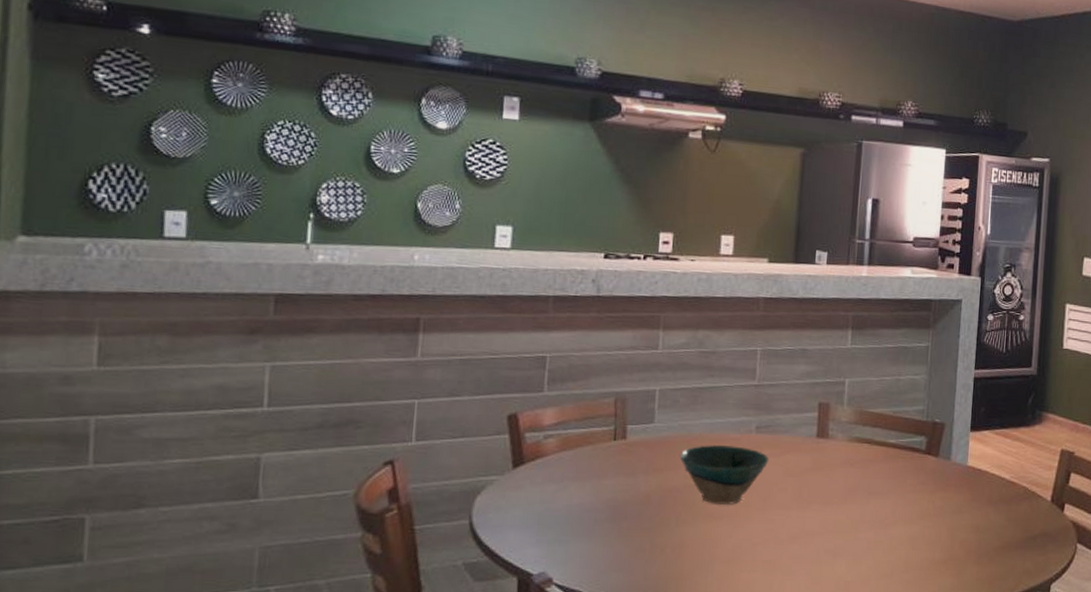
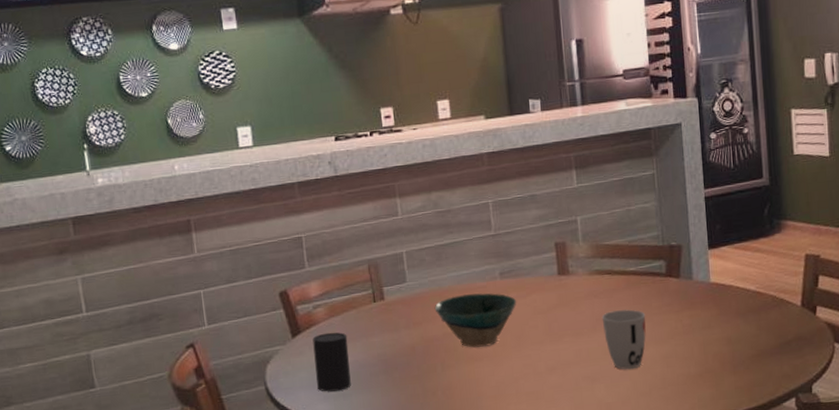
cup: none [531,467,577,535] -> present [312,332,351,392]
cup: none [853,483,899,548] -> present [601,309,646,370]

